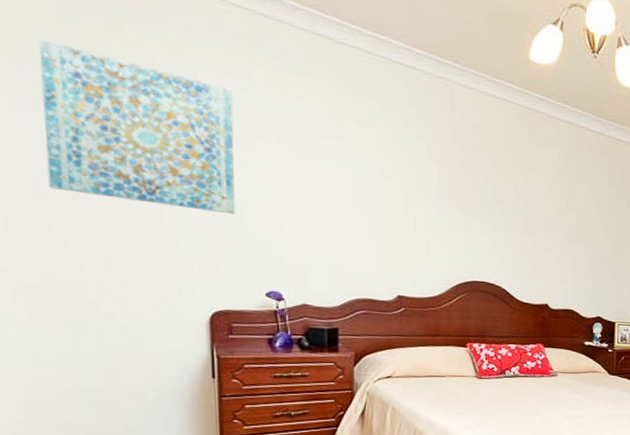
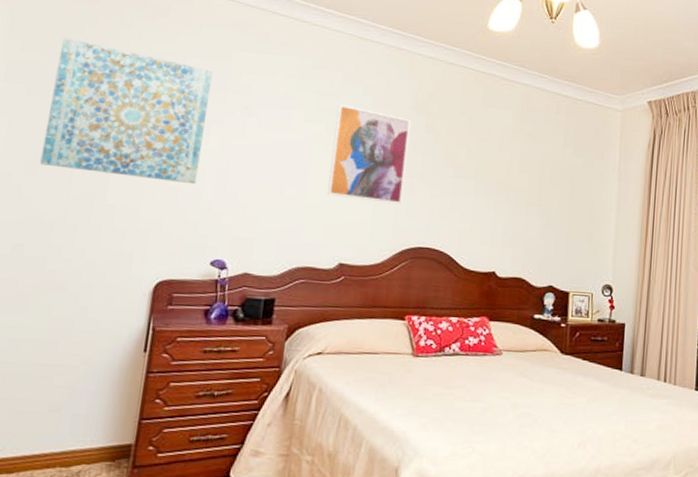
wall art: none [378,134,457,240] -> present [328,104,411,205]

